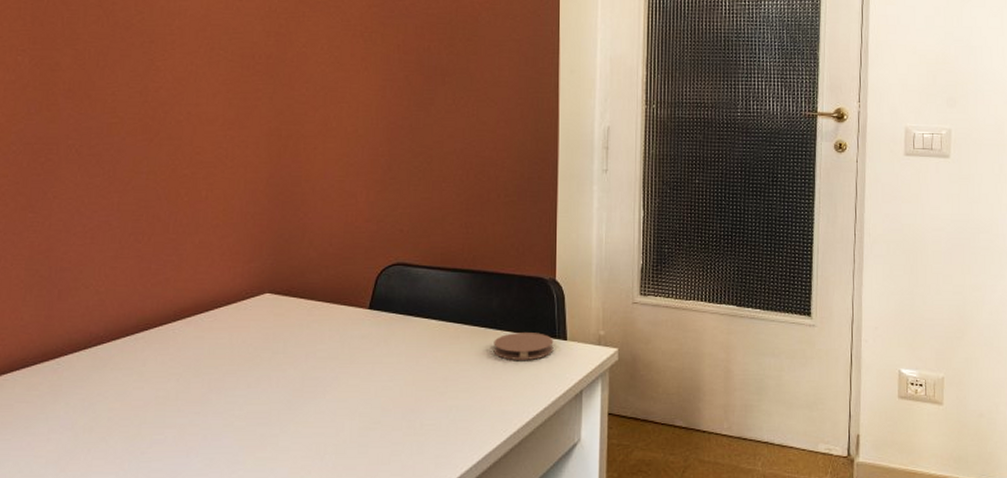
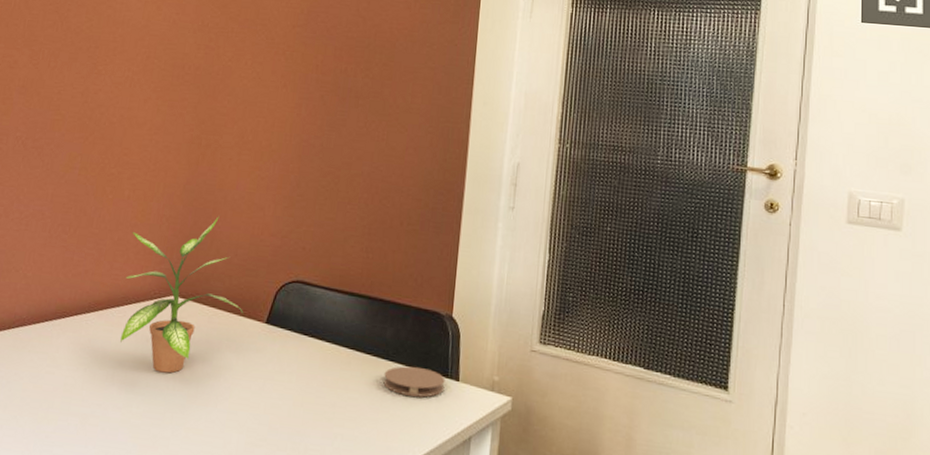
potted plant: none [212,208,345,372] -> present [120,216,244,373]

